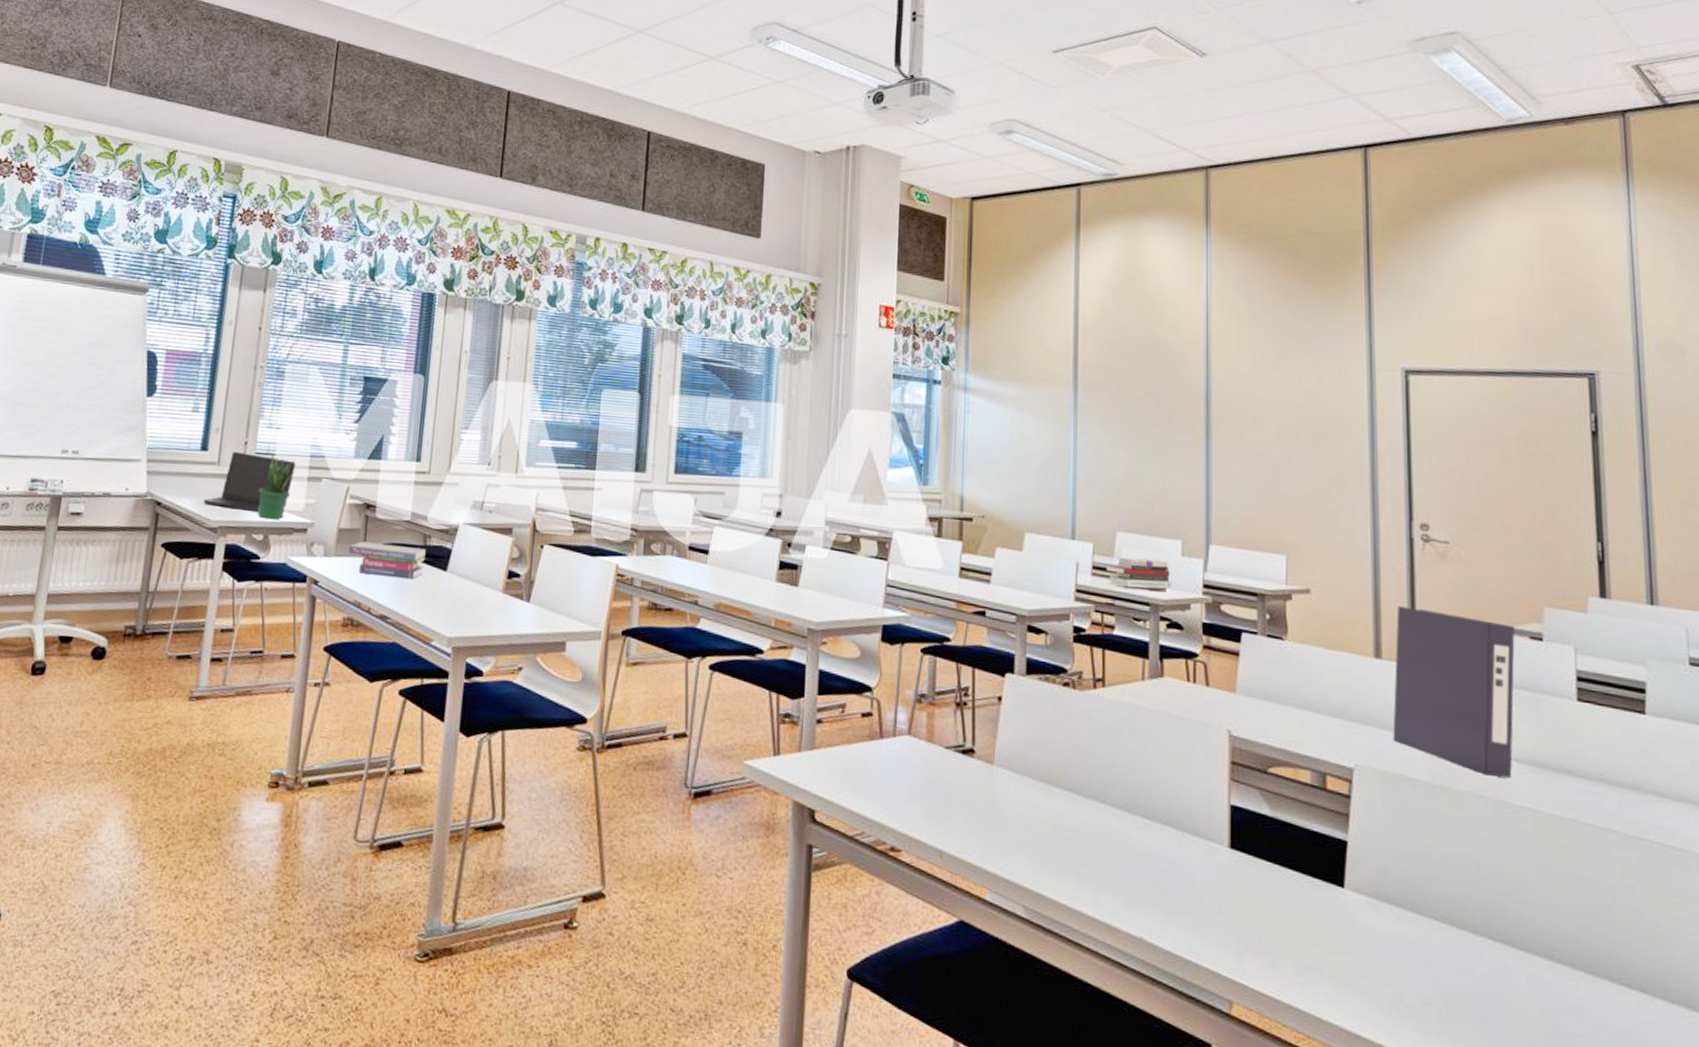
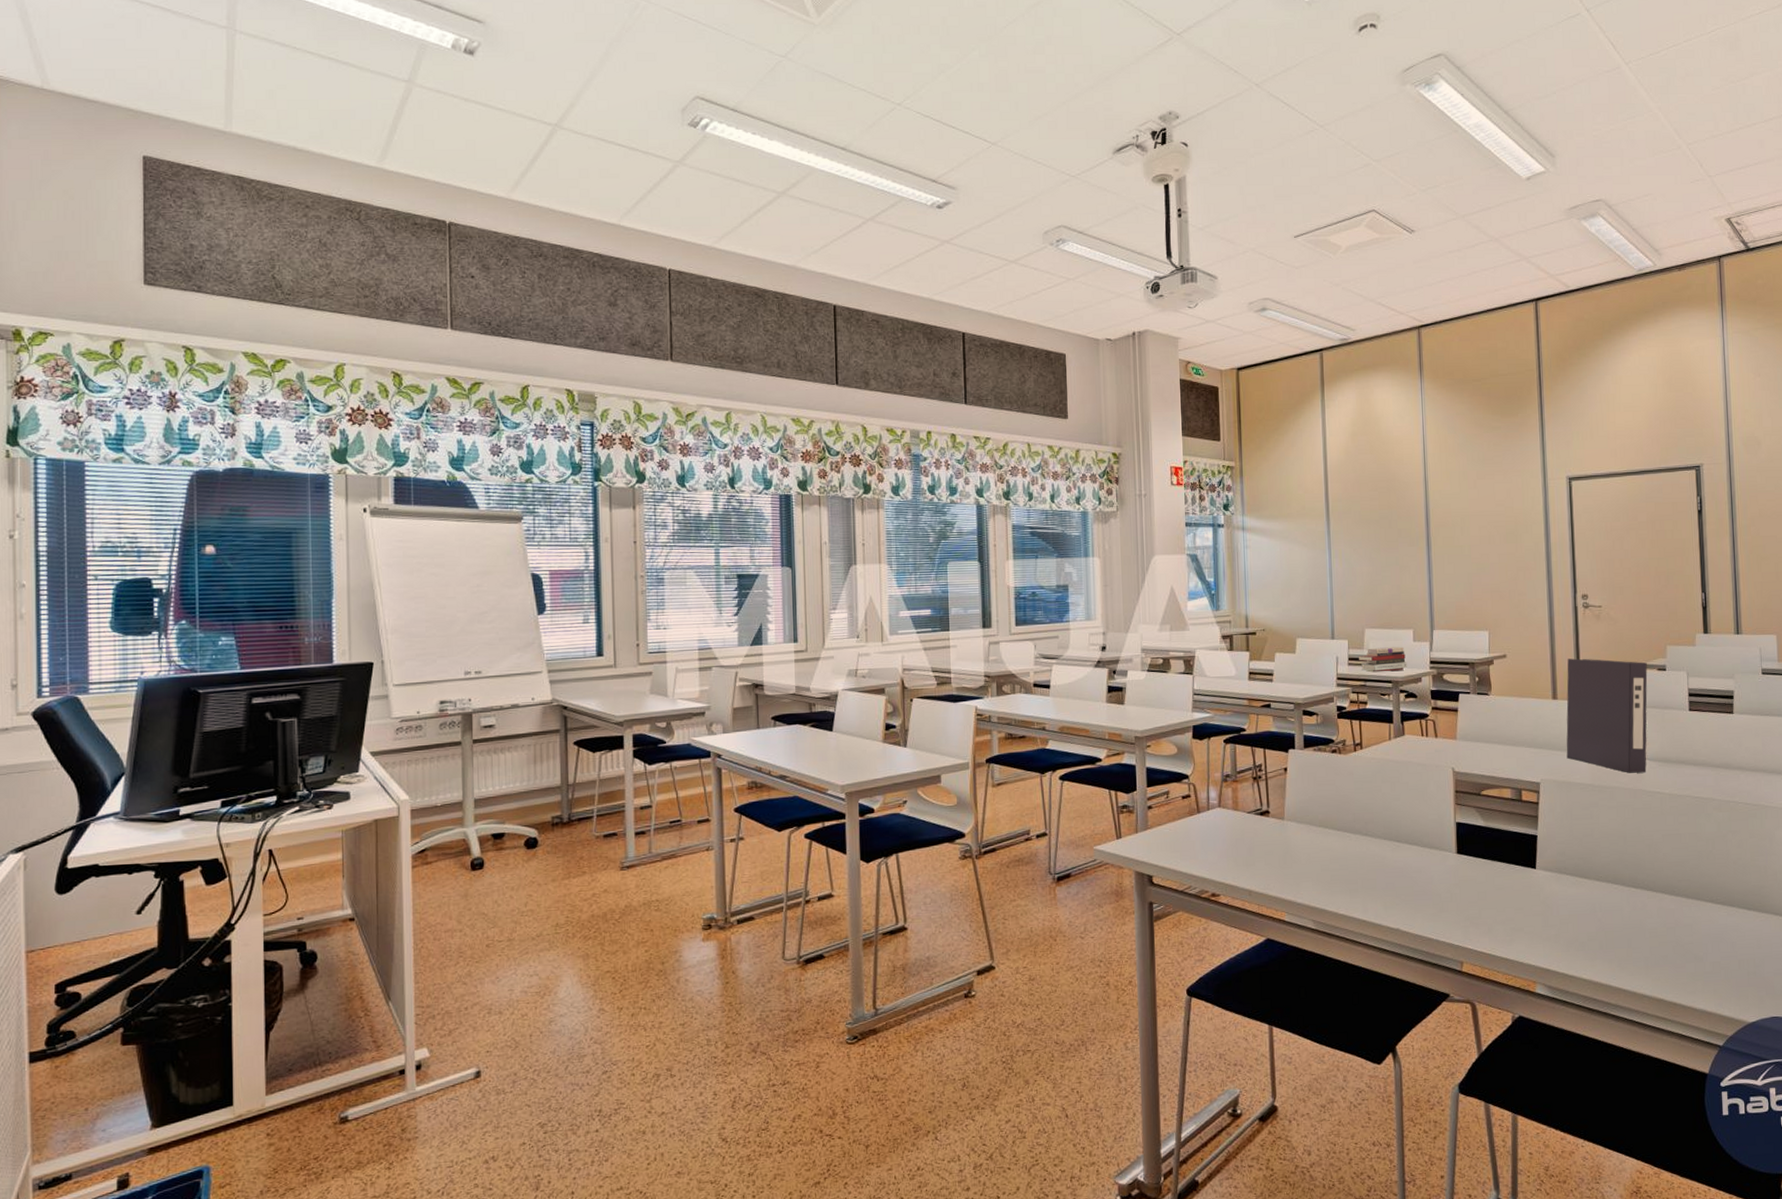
laptop: present [203,451,296,513] -> none [606,653,686,705]
planter: present [257,455,295,521] -> none [655,653,687,709]
books: present [349,541,426,580] -> none [745,715,813,743]

